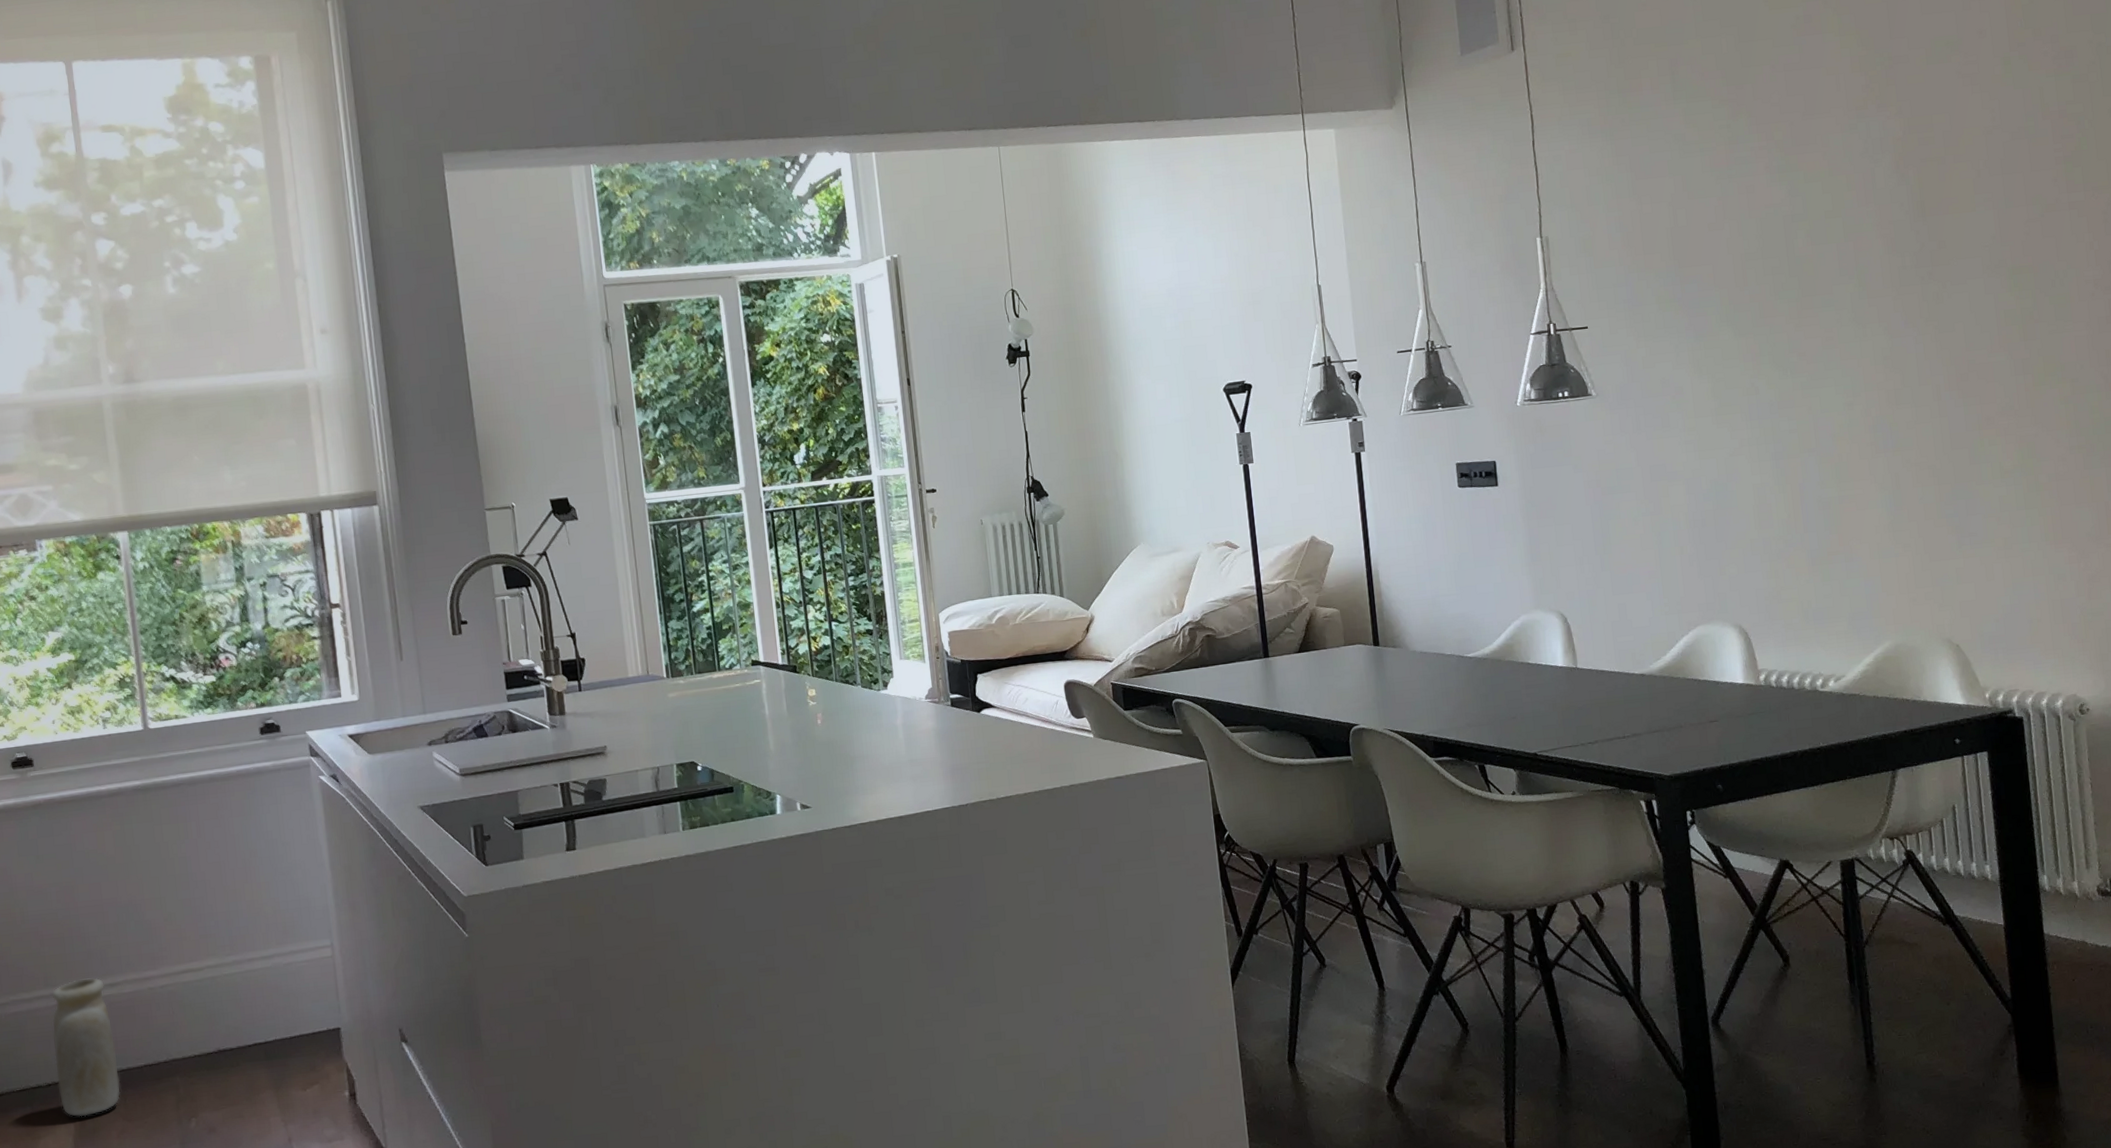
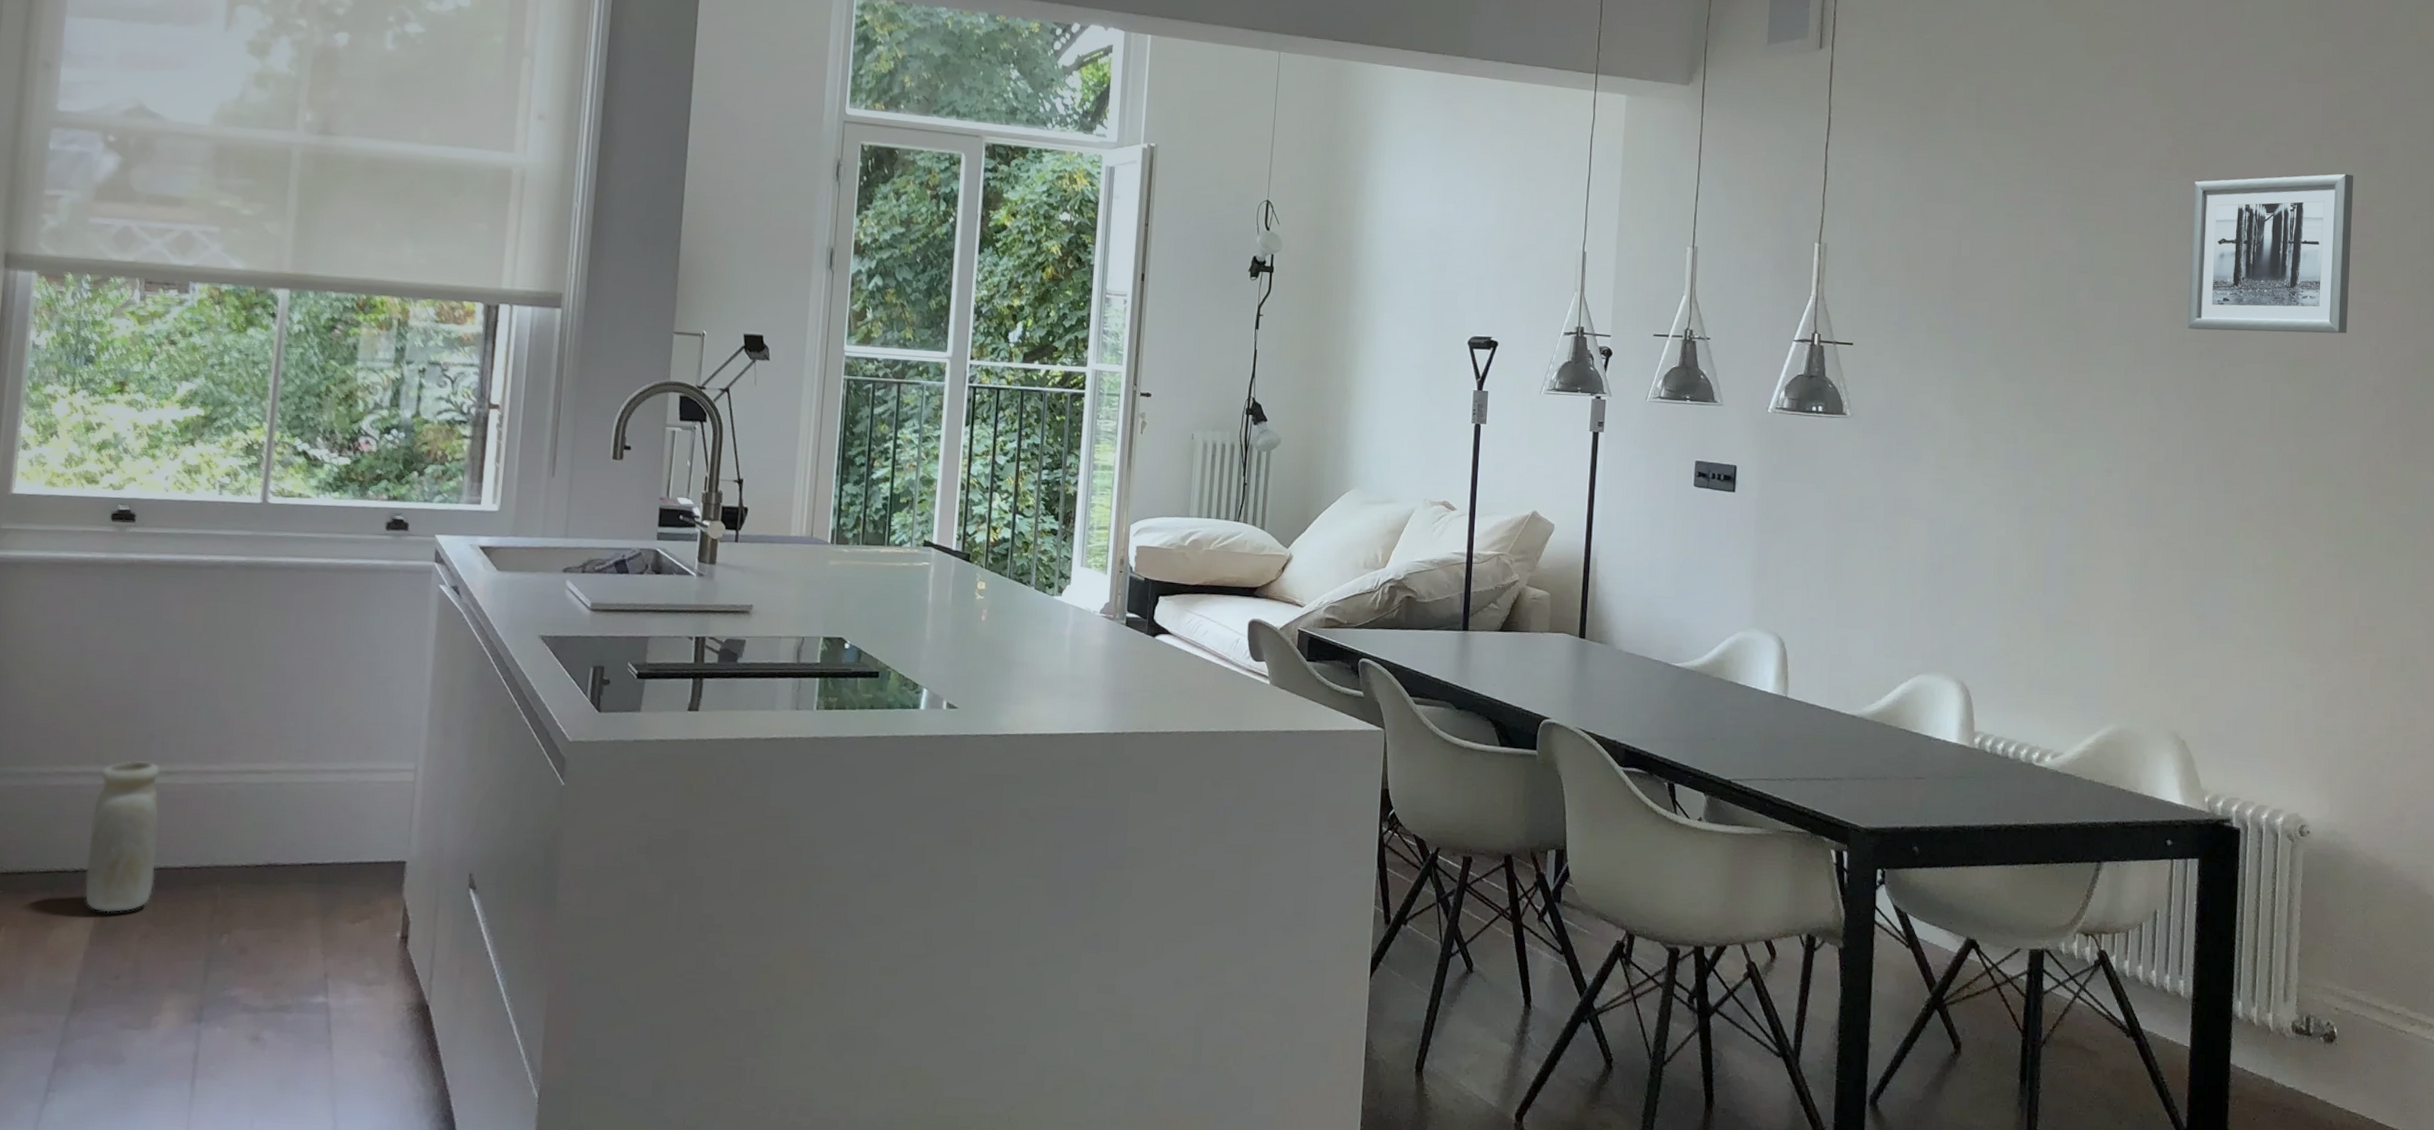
wall art: none [1892,80,2061,257] -> present [2188,173,2354,334]

